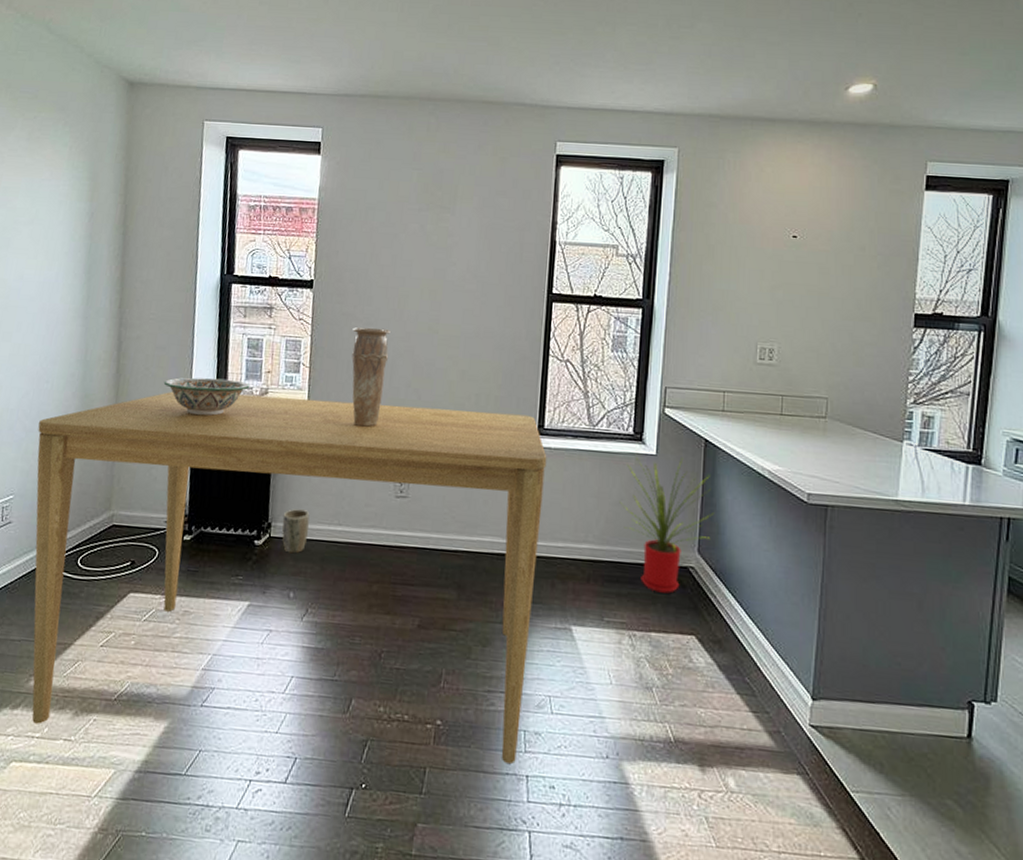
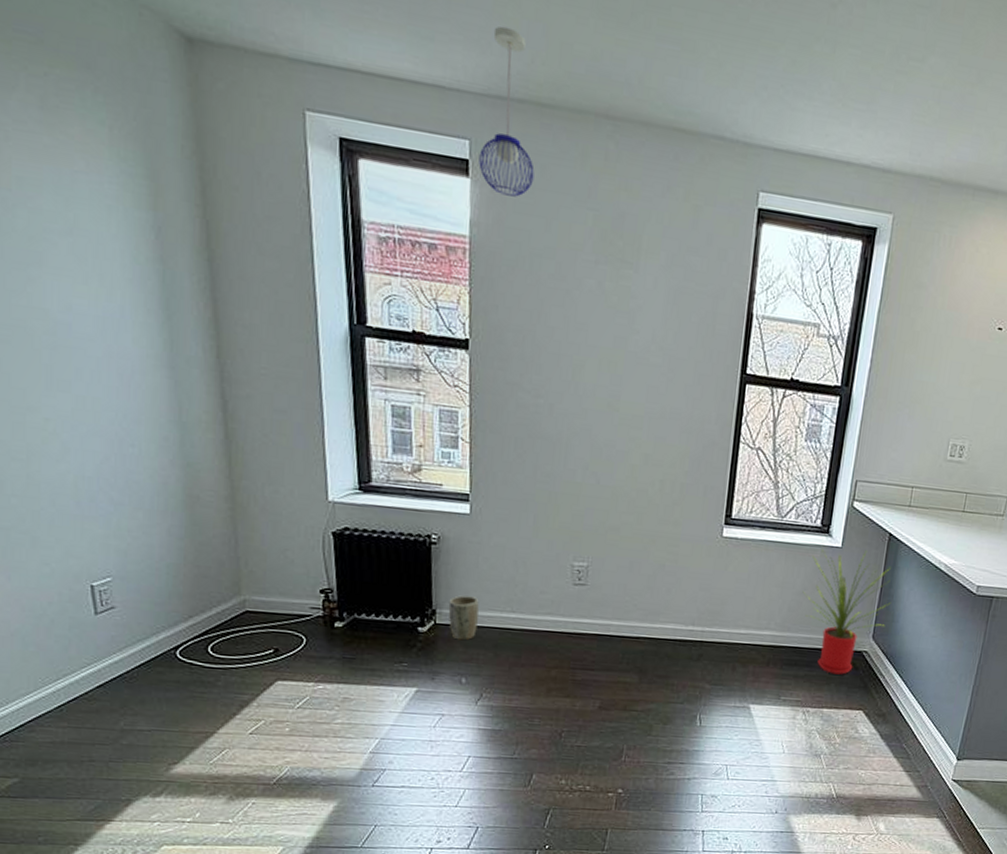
dining table: present [32,391,547,764] -> none [130,463,733,822]
decorative bowl: present [163,377,250,416] -> none [289,448,399,494]
pendant light: none [328,46,371,166] -> present [479,26,535,197]
vase: present [352,327,391,427] -> none [519,399,564,512]

